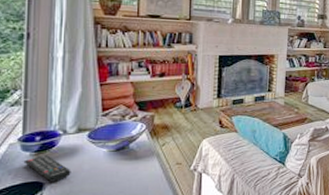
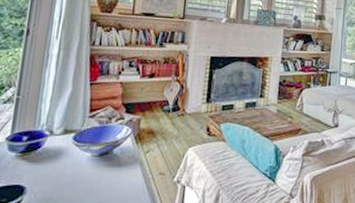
remote control: present [23,155,71,182] -> none [8,157,53,187]

